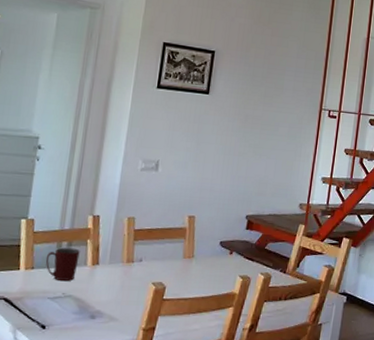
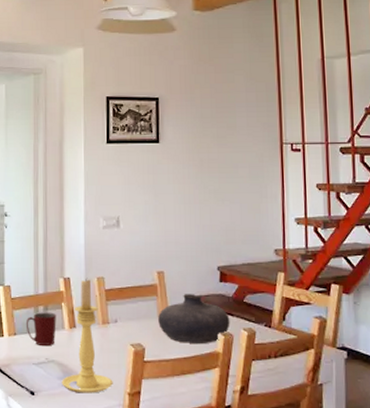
candle holder: none [76,217,130,328] -> present [61,278,113,393]
vase: none [182,238,250,286] -> present [158,294,230,345]

